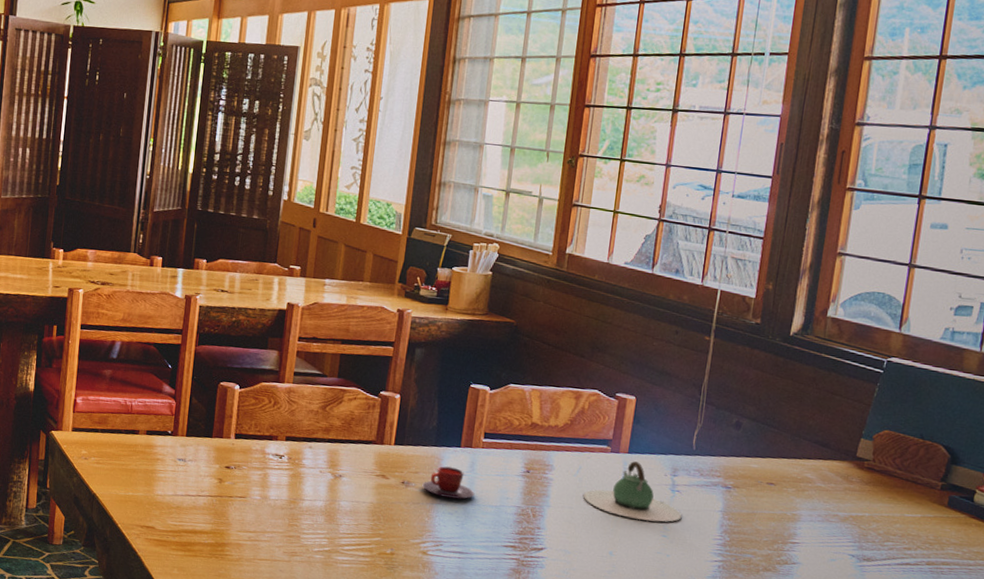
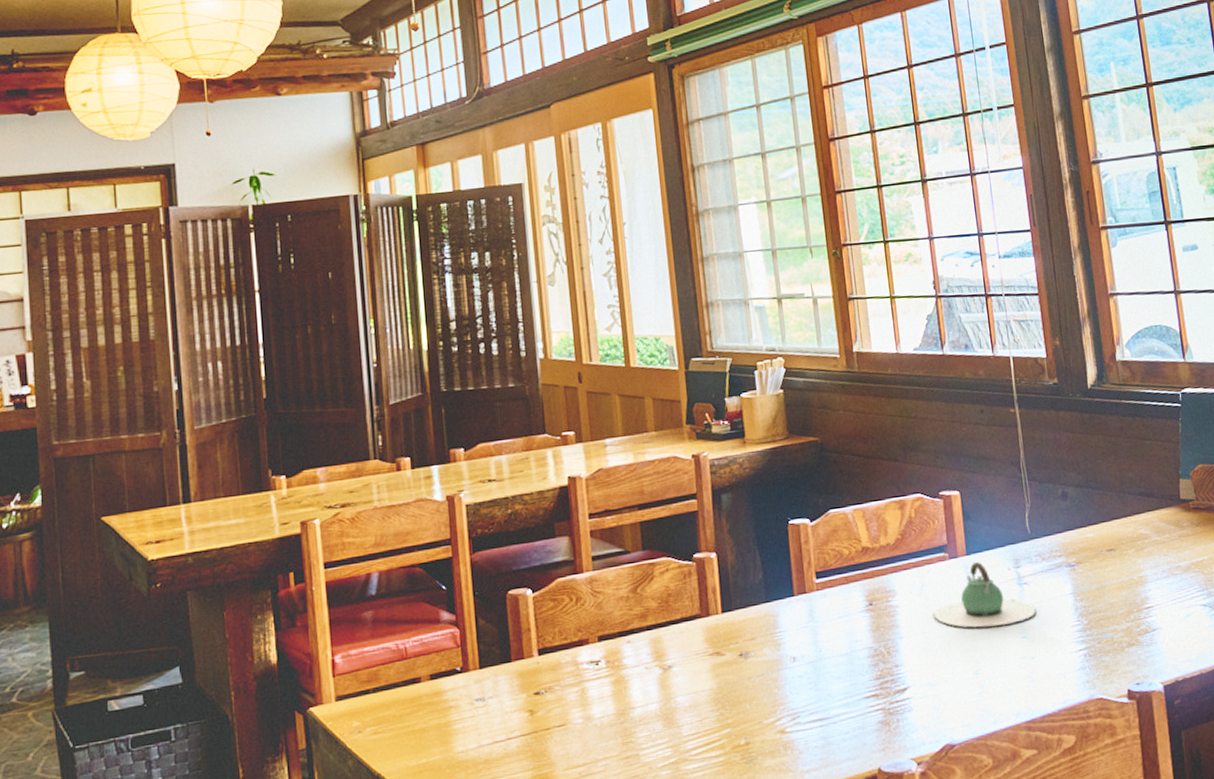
teacup: present [422,466,475,500] -> none [762,621,821,660]

